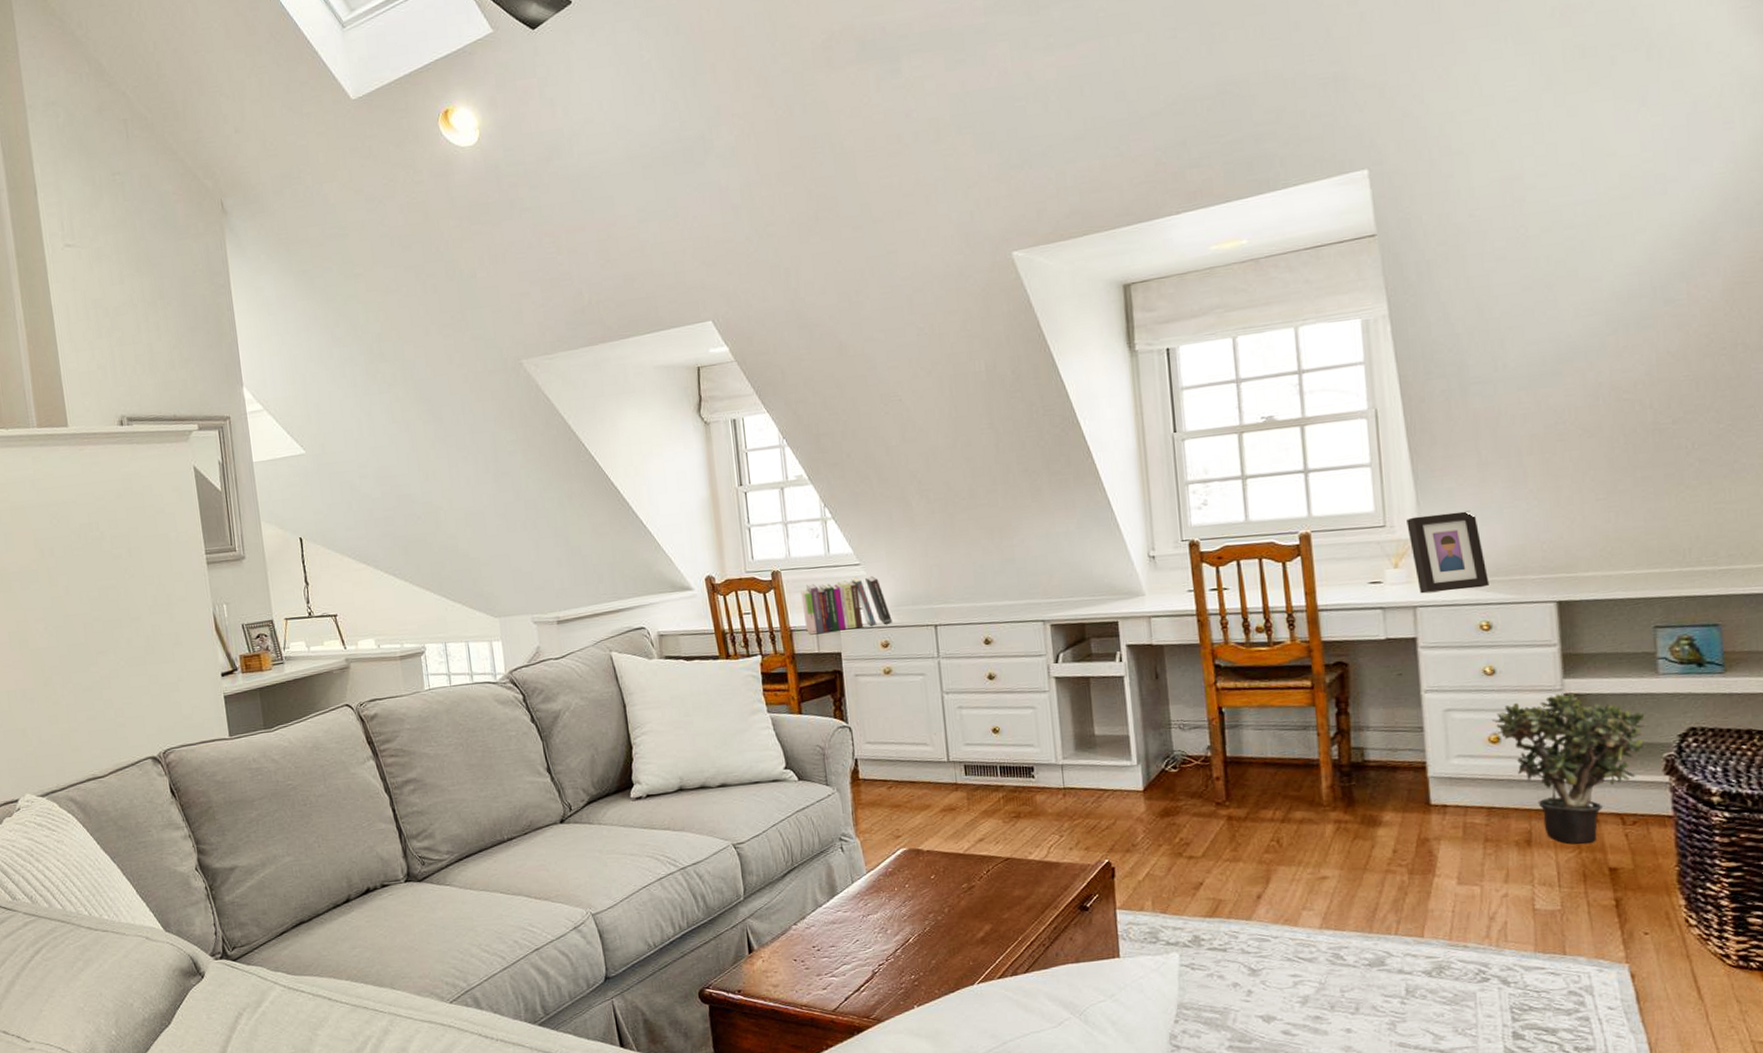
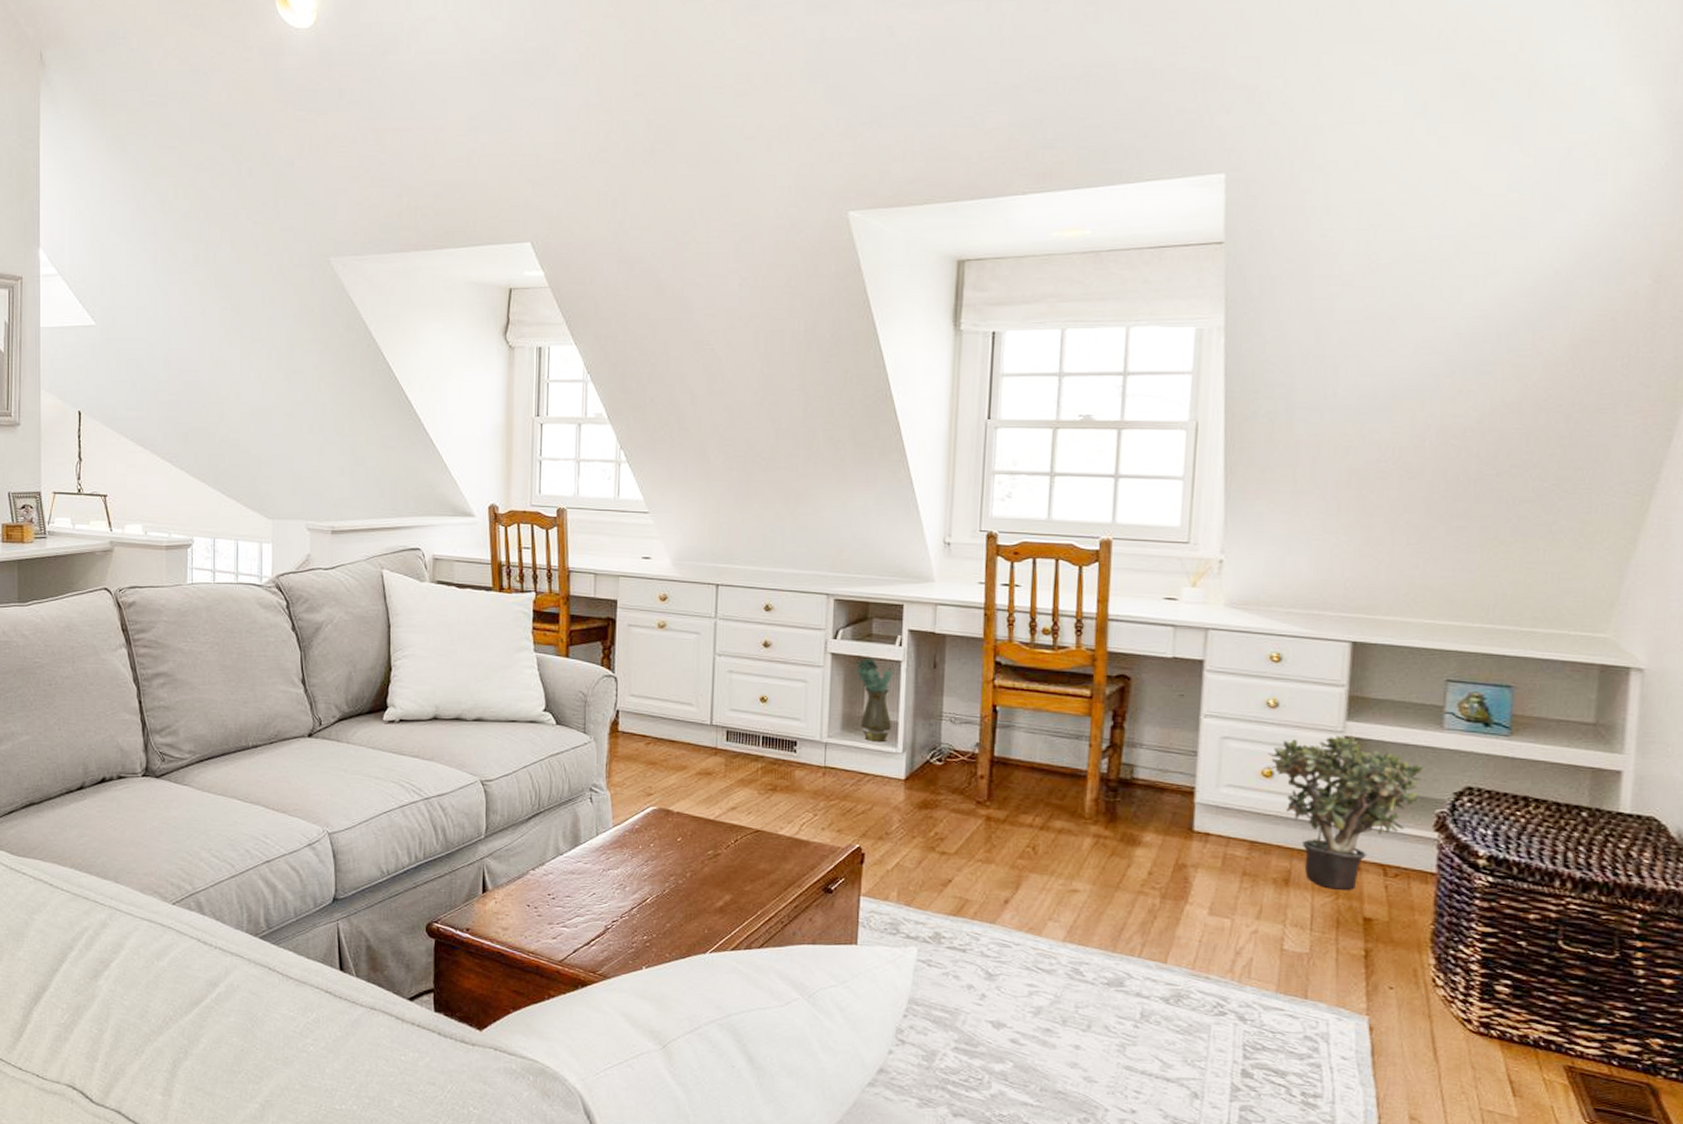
books: present [800,576,893,635] -> none [584,525,674,579]
vase: none [1079,675,1124,758] -> present [855,656,893,741]
picture frame: present [1406,510,1489,594] -> none [1211,537,1286,618]

